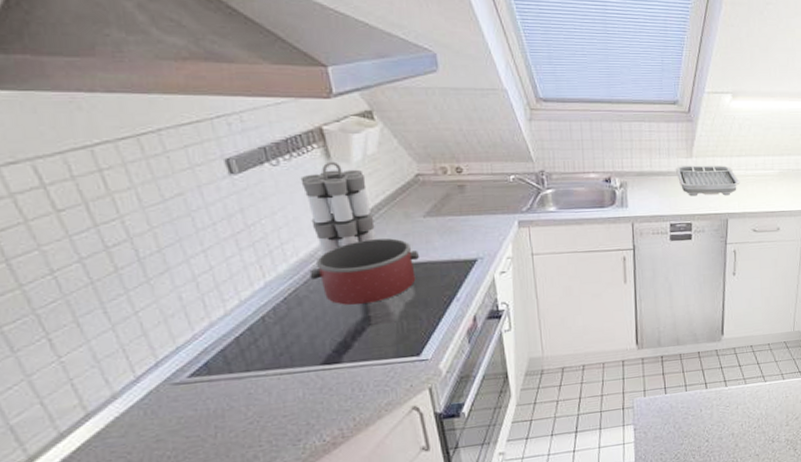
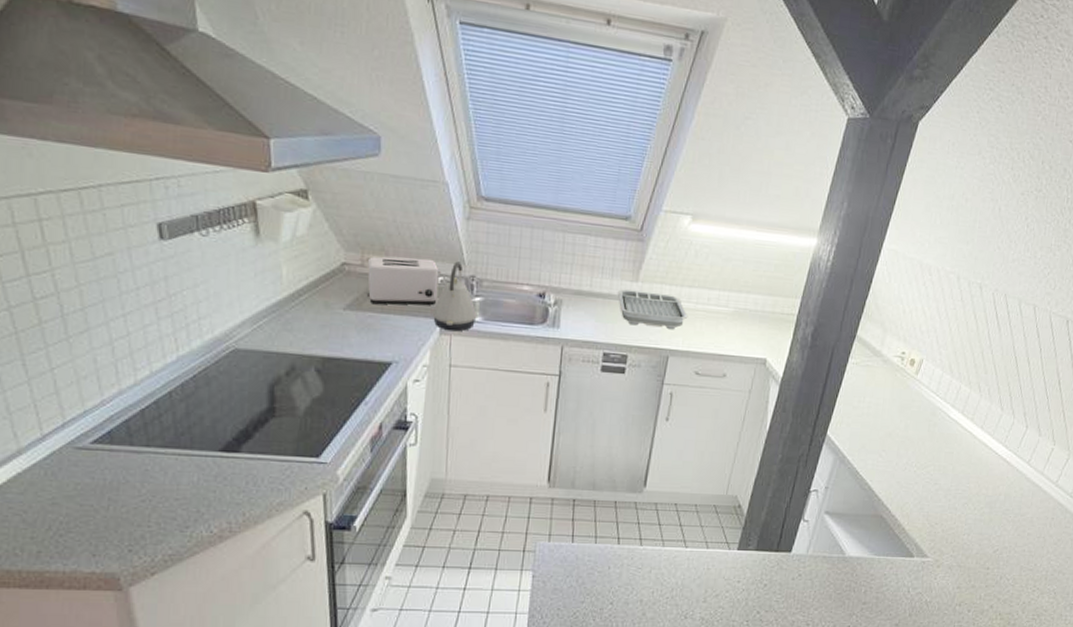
spice rack: present [300,161,376,254] -> none [227,238,294,335]
cooking pot: present [309,238,419,305] -> none [222,325,333,394]
toaster: none [441,160,512,209] -> present [366,256,441,305]
kettle: none [508,159,551,224] -> present [432,261,477,332]

